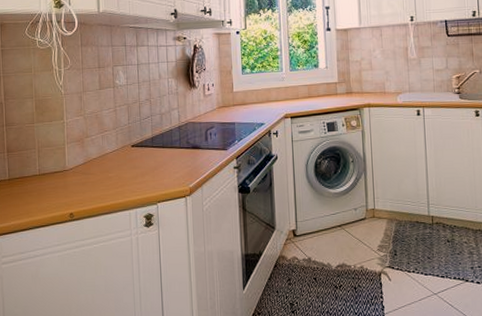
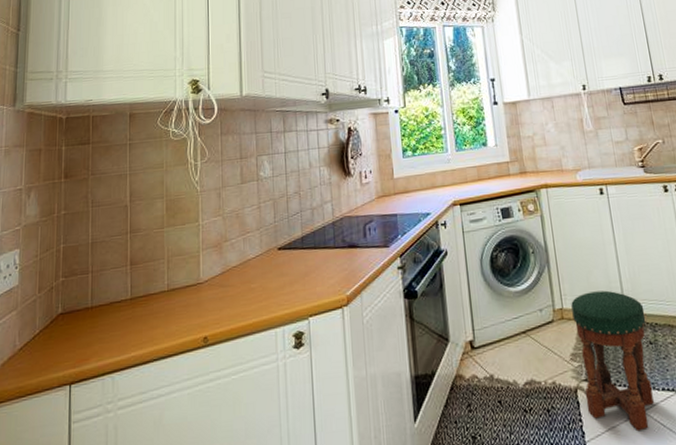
stool: none [382,196,446,308] -> present [571,290,654,430]

